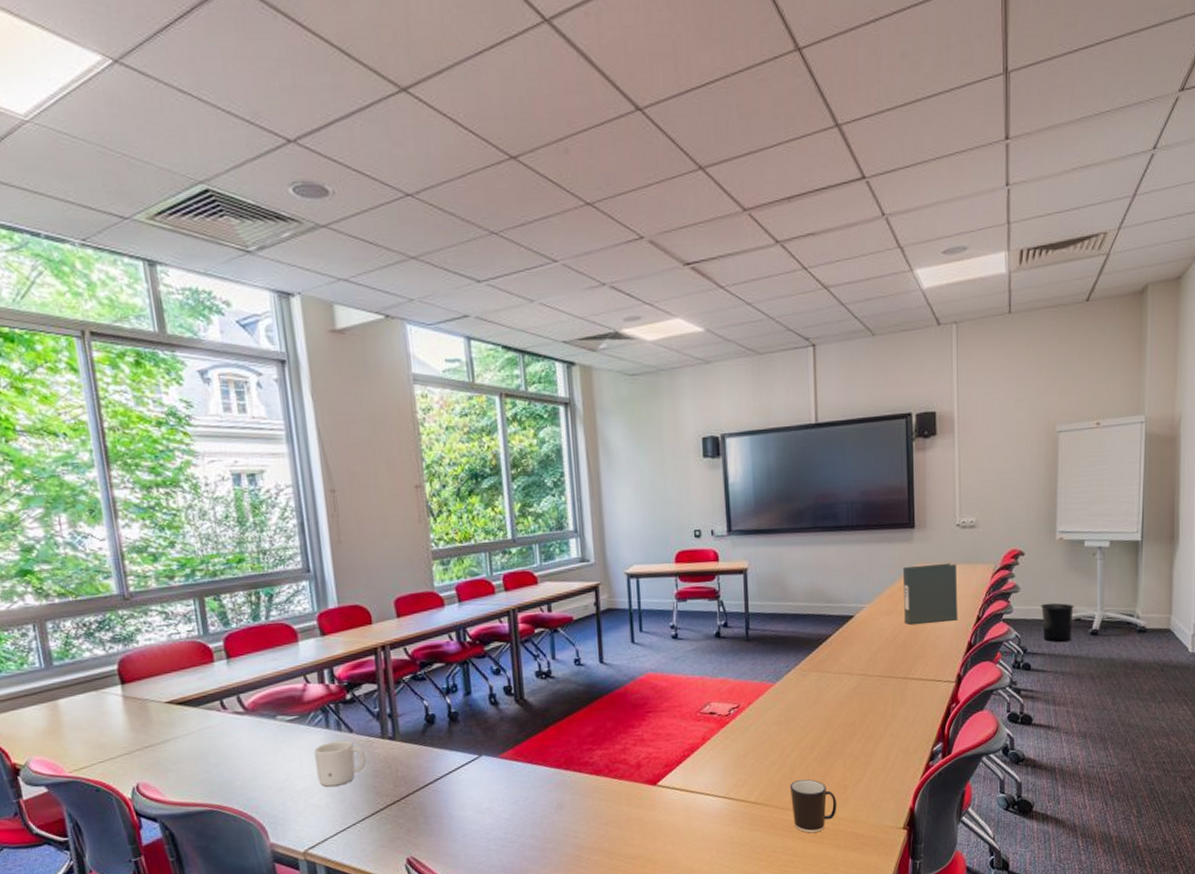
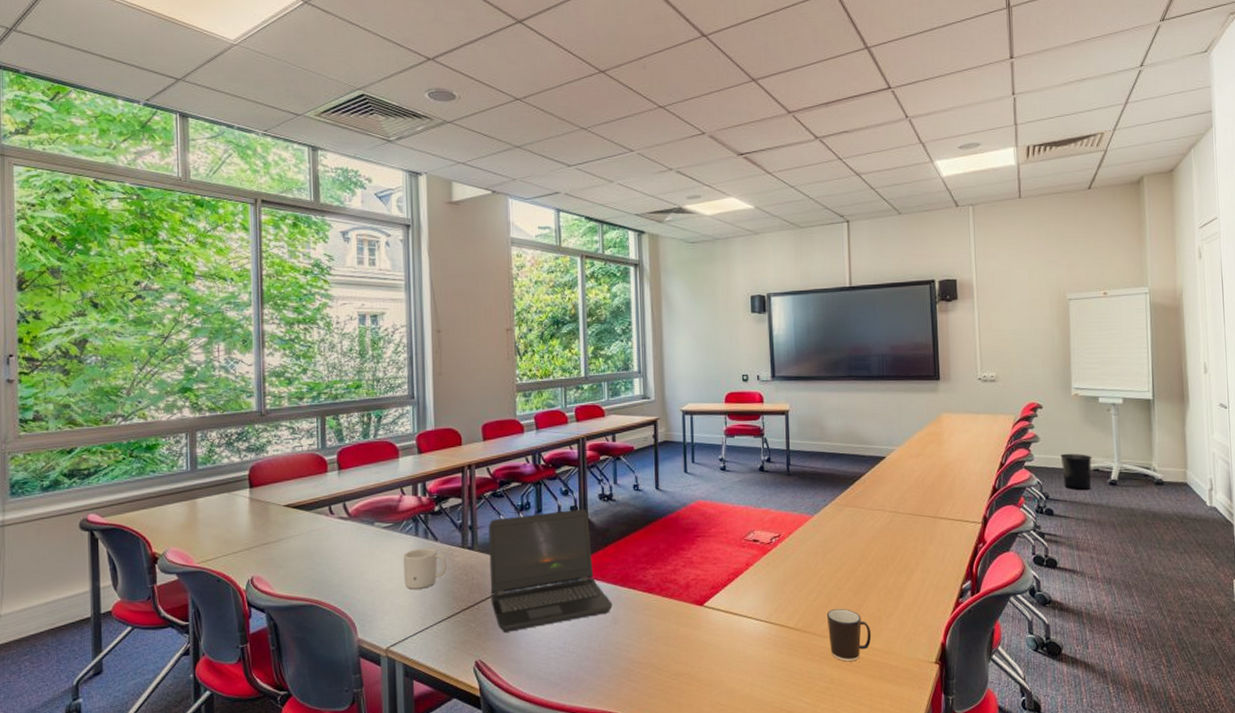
laptop computer: none [410,689,557,826] -> present [488,509,613,632]
binder: present [902,562,958,626] -> none [929,412,983,468]

